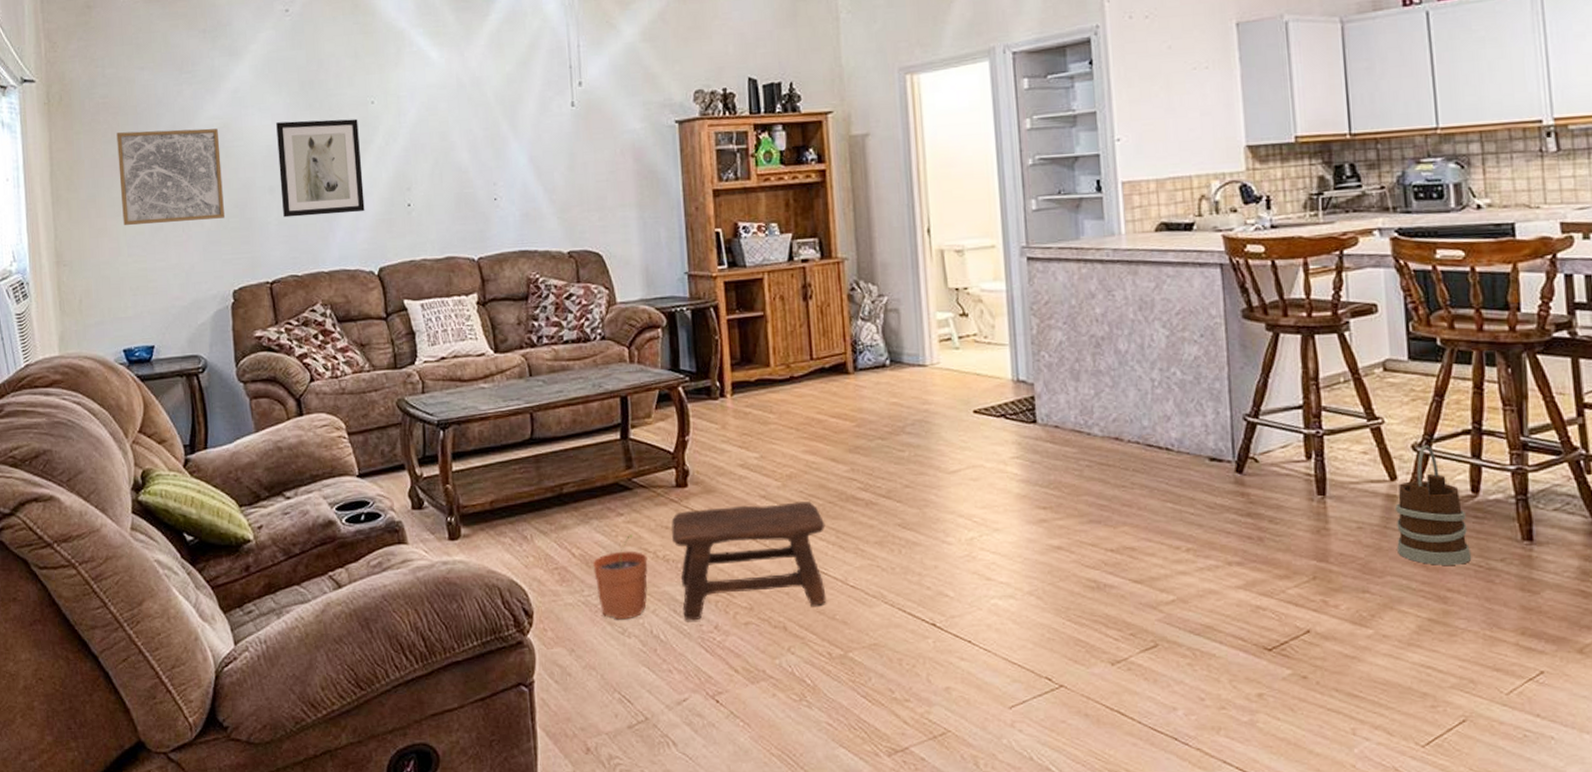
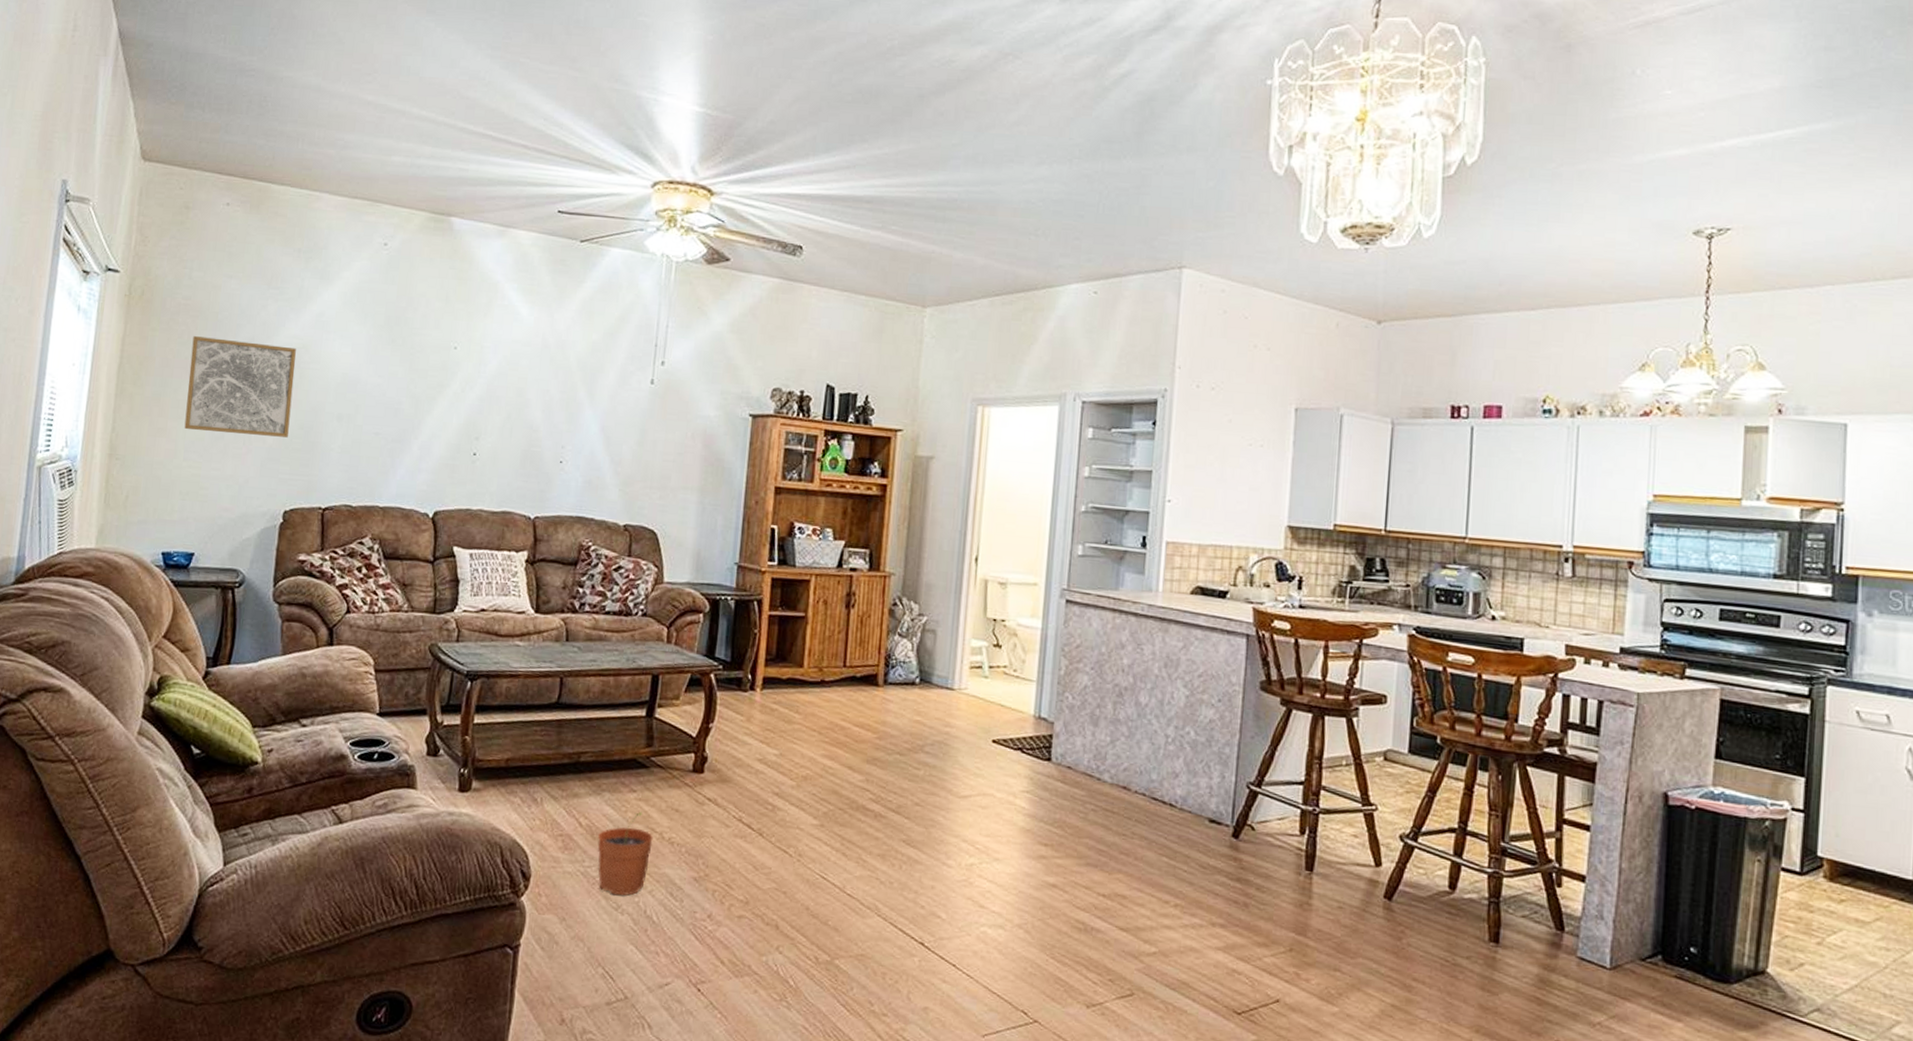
wall art: present [276,119,365,218] -> none [347,352,438,454]
stool: present [670,501,827,621] -> none [679,797,833,909]
wooden bucket: present [1396,444,1472,565] -> none [1372,836,1441,957]

